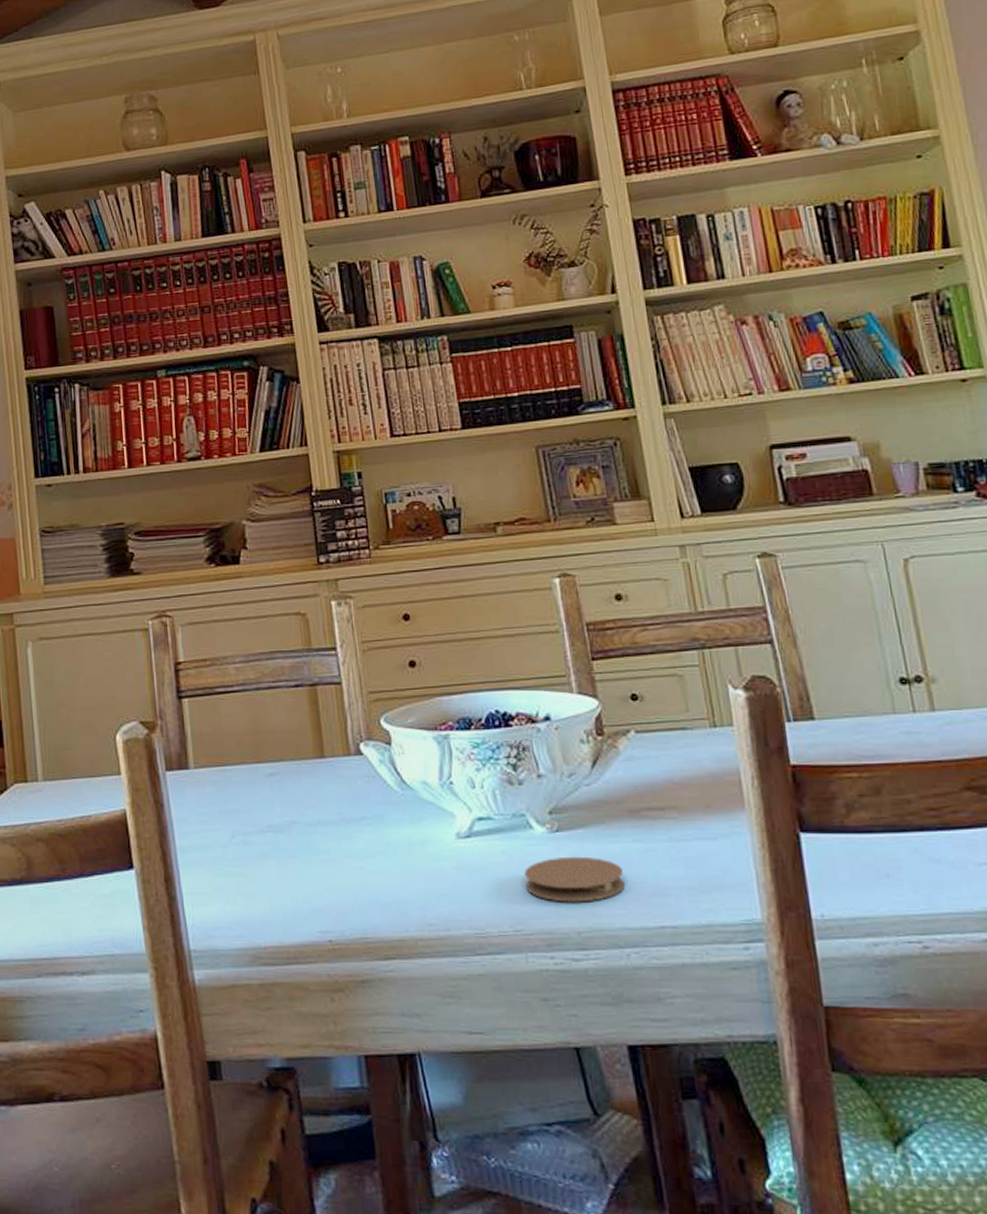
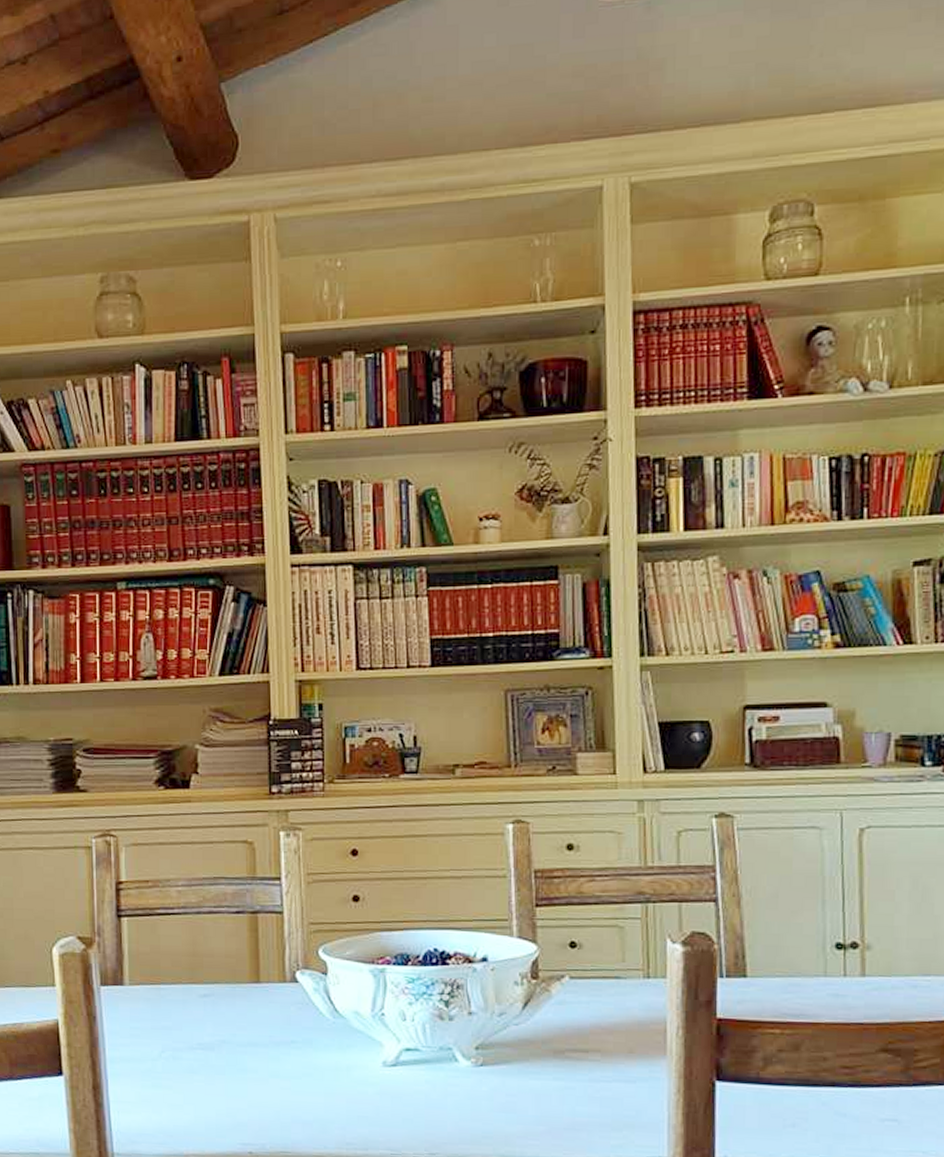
coaster: present [524,856,626,902] -> none [445,1089,542,1132]

